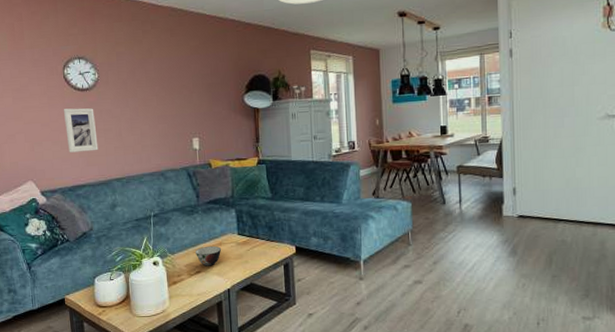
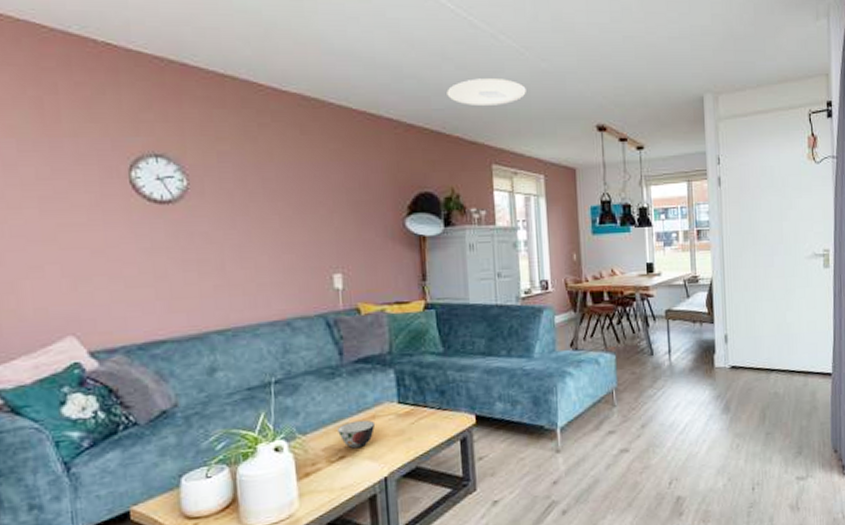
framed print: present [63,108,99,153] -> none [128,228,188,294]

